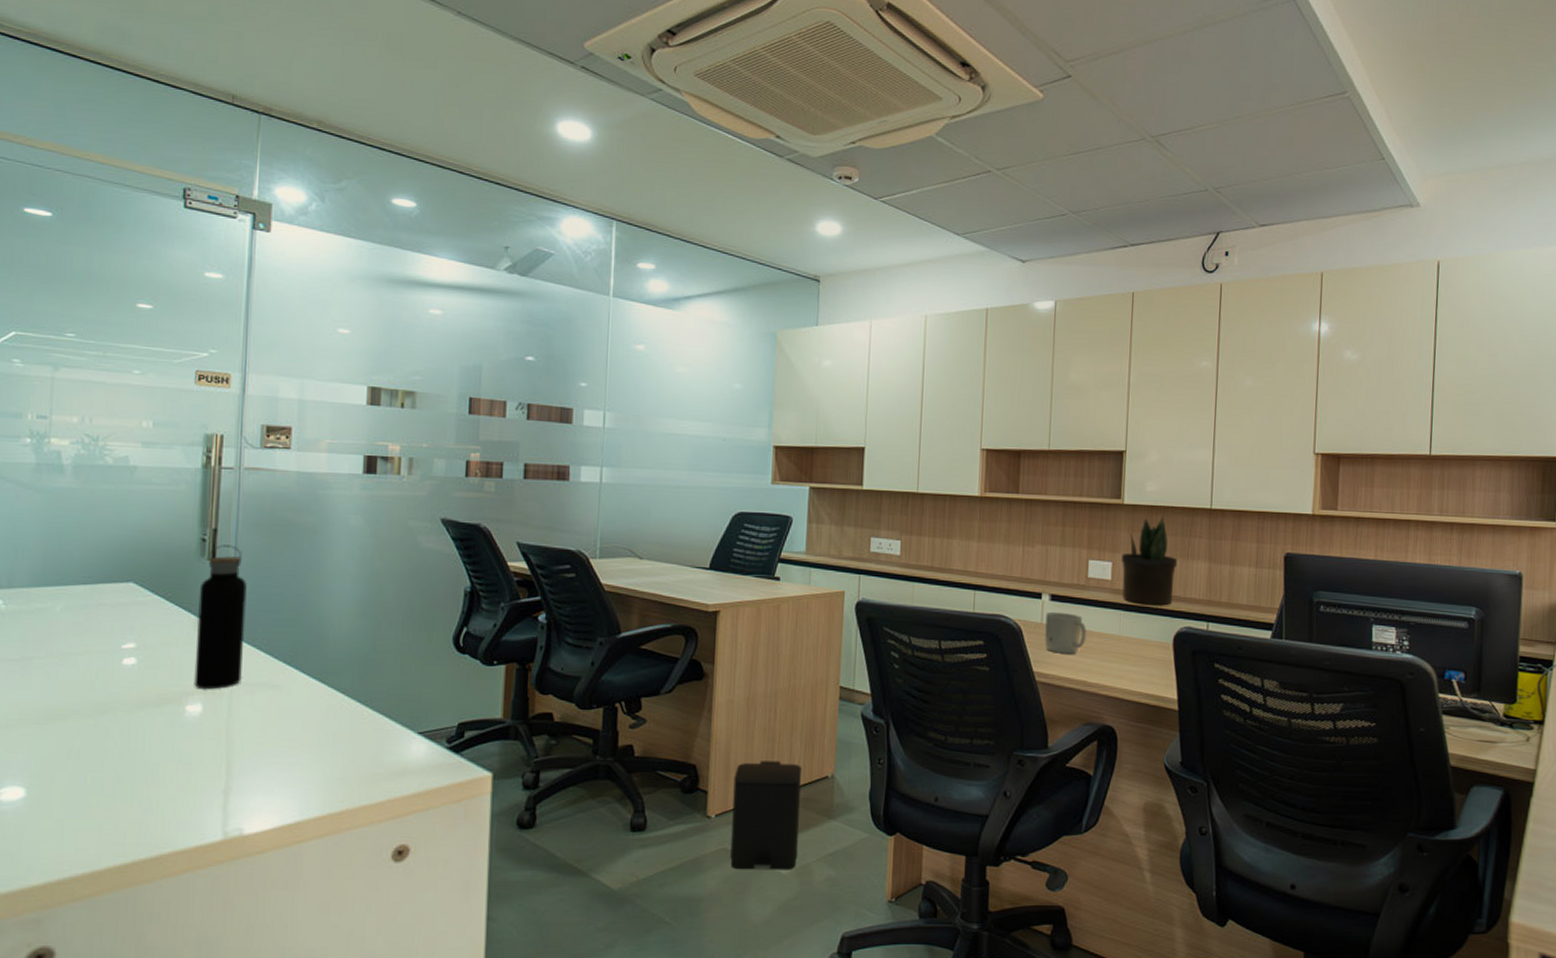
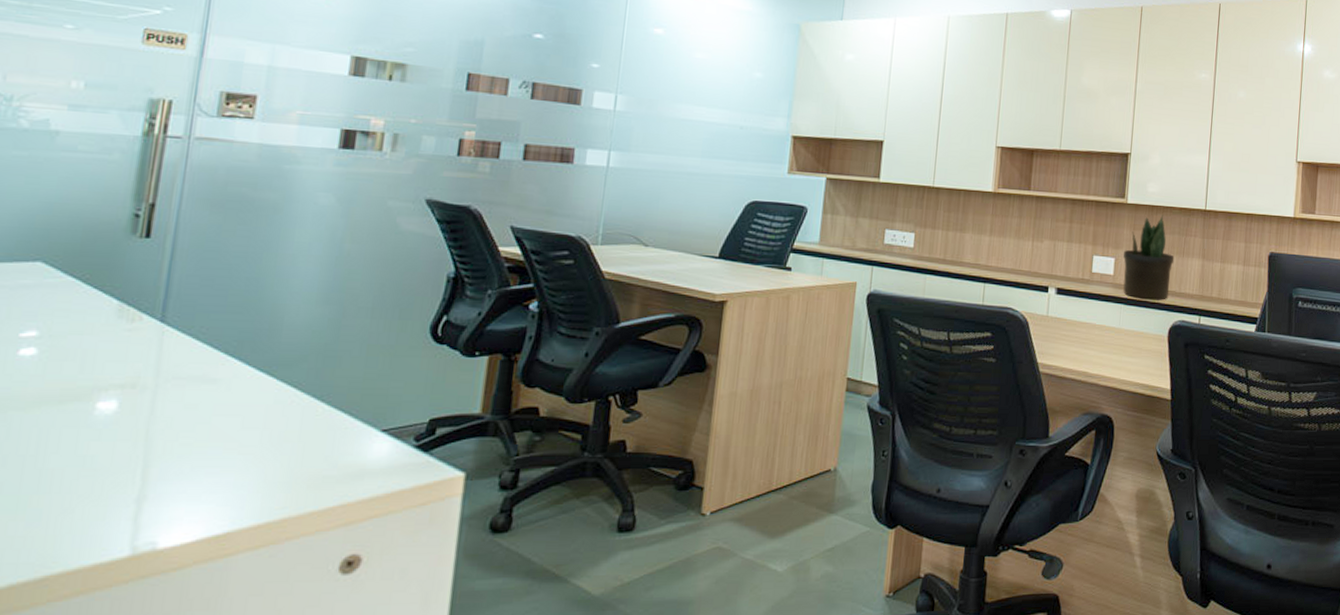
water bottle: present [194,544,247,689] -> none [109,221,187,383]
pedal bin: present [730,761,803,870] -> none [723,455,805,569]
mug: present [1045,611,1087,654] -> none [1049,304,1089,346]

